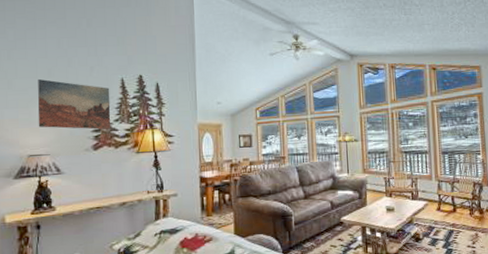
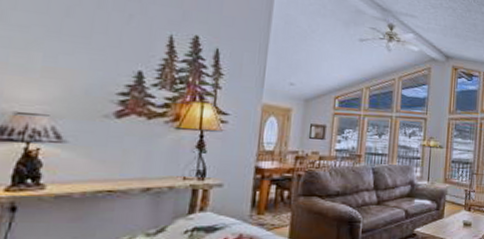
wall art: present [37,79,111,130] -> none [37,17,152,96]

